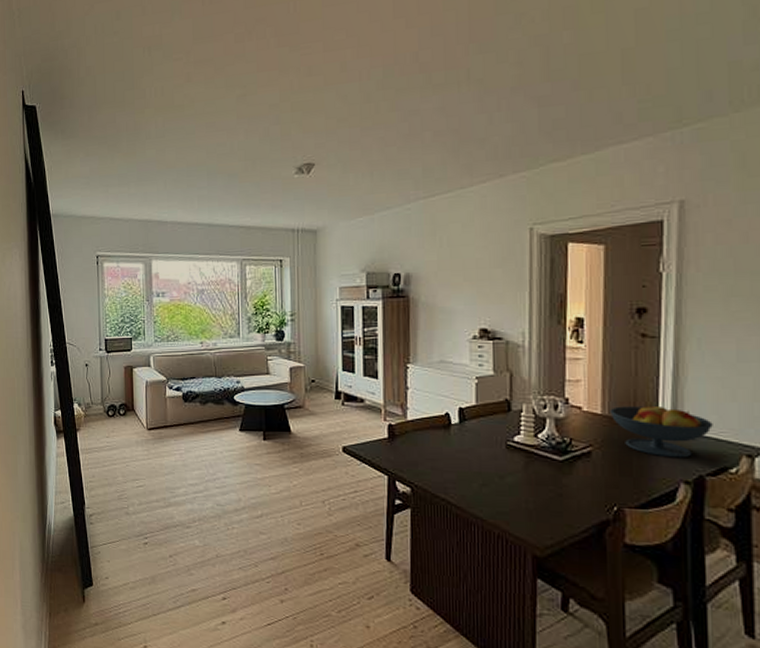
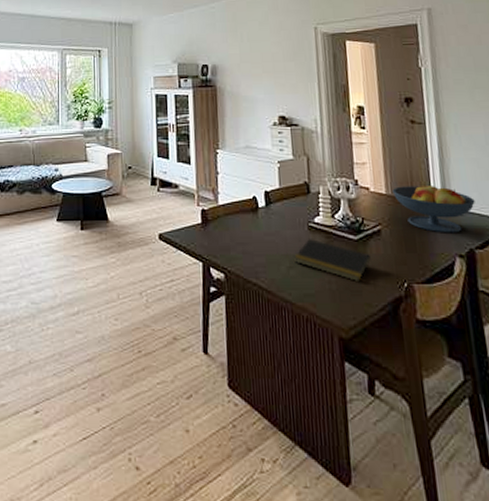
notepad: none [488,458,578,502] -> present [294,239,372,281]

